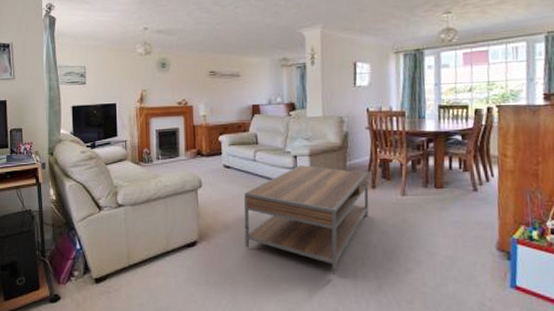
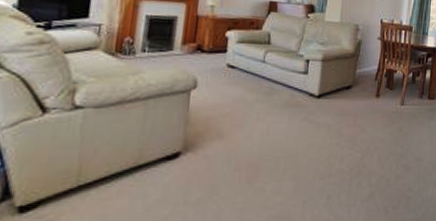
coffee table: present [244,165,370,276] -> none [239,70,375,186]

